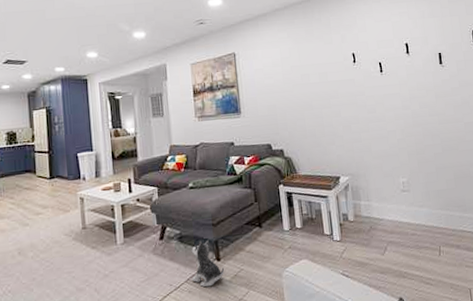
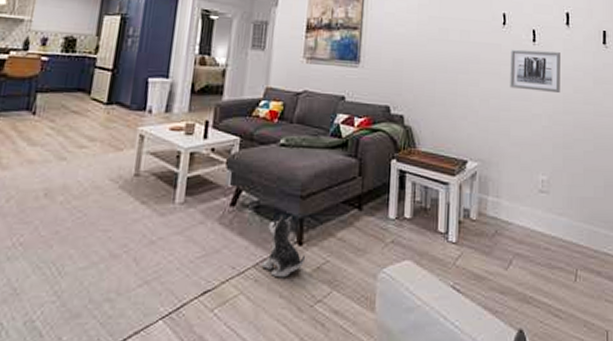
wall art: none [363,77,409,113] -> present [510,49,560,92]

